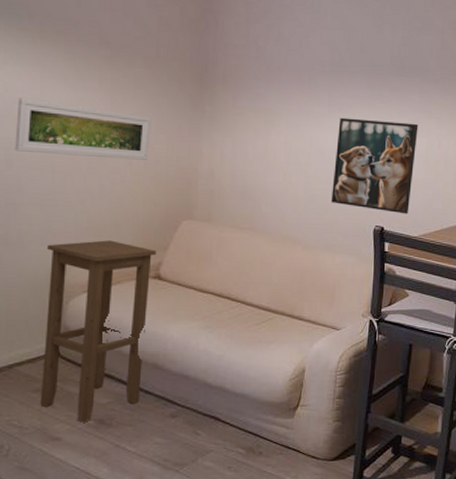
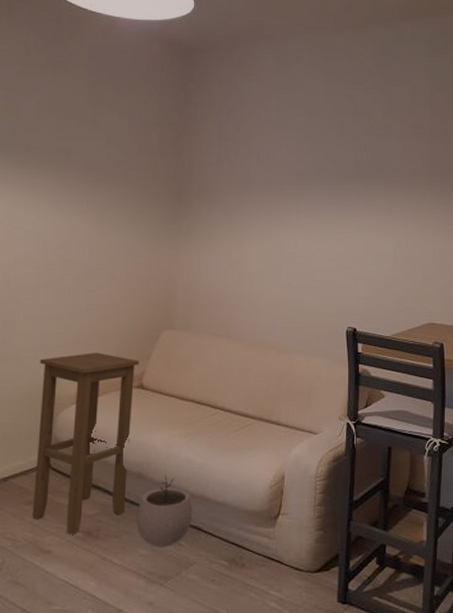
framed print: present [15,98,151,160] -> none [12,224,133,275]
plant pot: none [152,366,211,436] -> present [137,475,193,547]
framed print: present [331,117,419,214] -> none [304,223,385,314]

